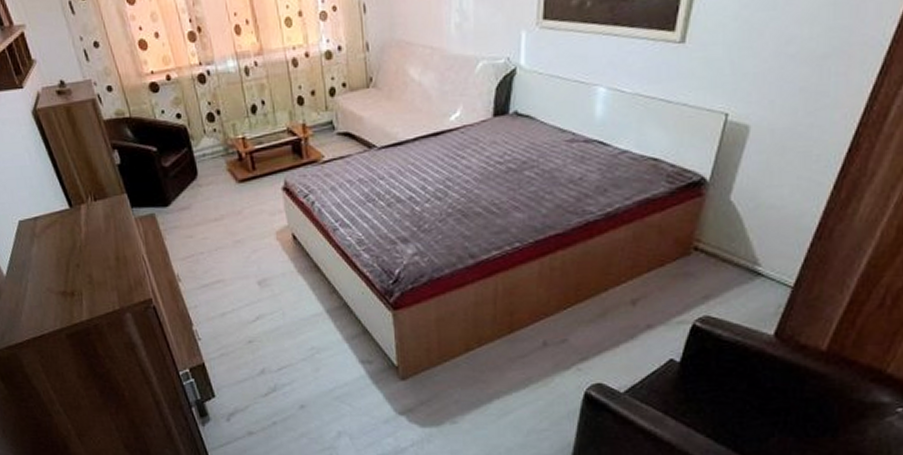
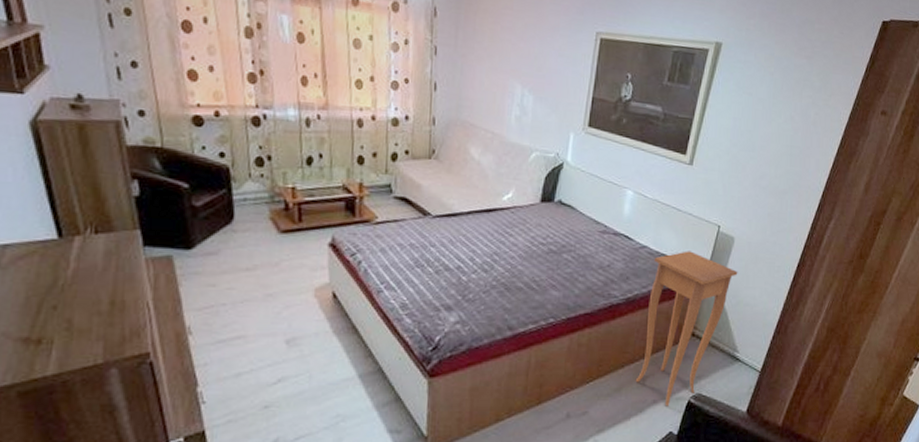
side table: none [623,149,757,332] -> present [635,251,738,407]

